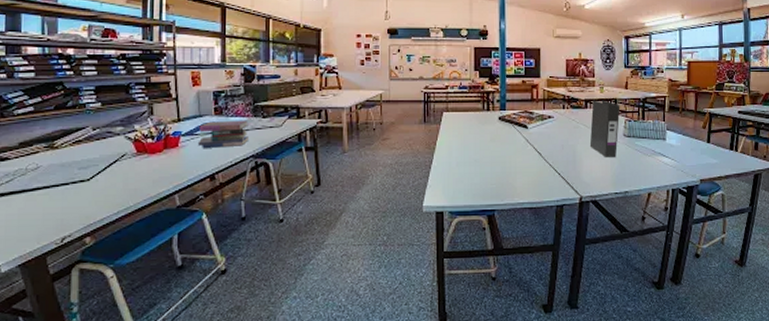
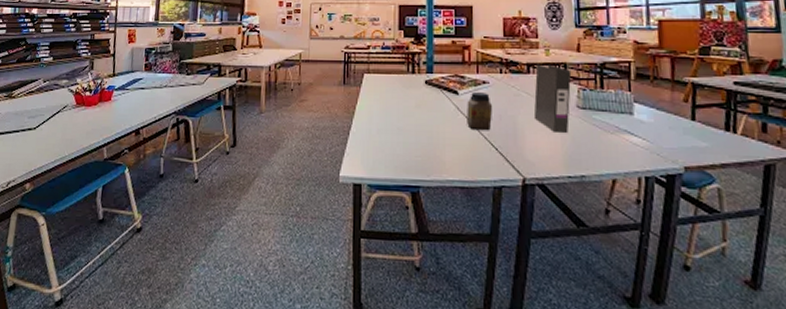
books: present [197,120,250,148] -> none [127,76,174,103]
jar: none [535,126,556,159] -> present [467,92,492,131]

